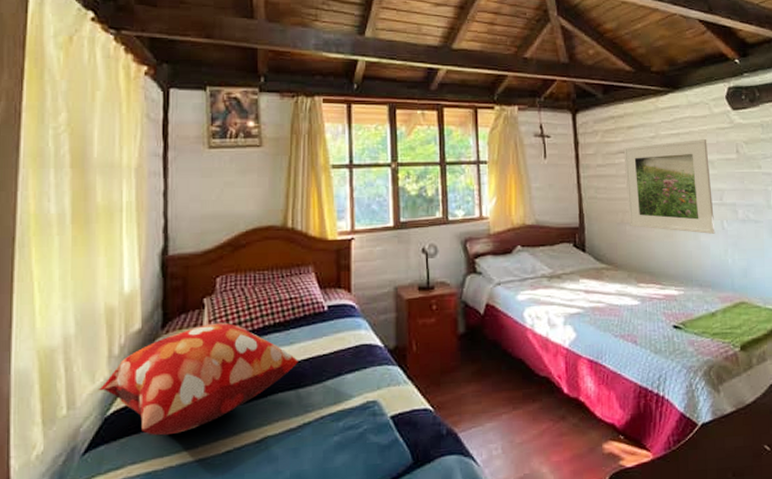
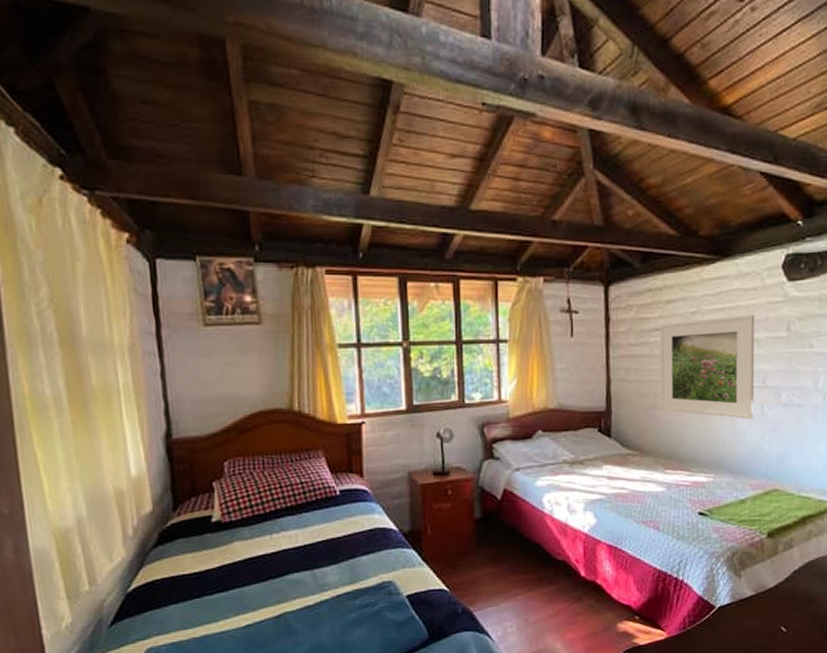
decorative pillow: present [97,322,298,436] -> none [116,505,312,611]

